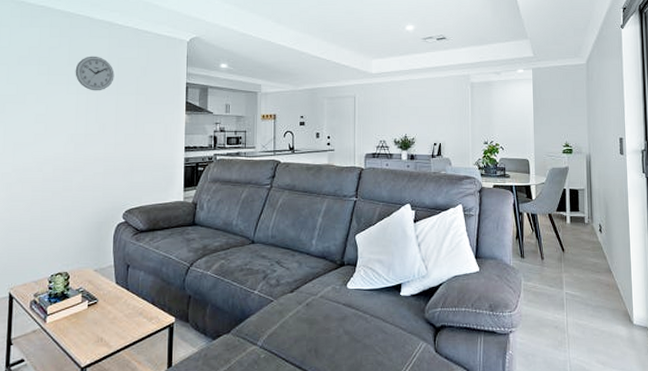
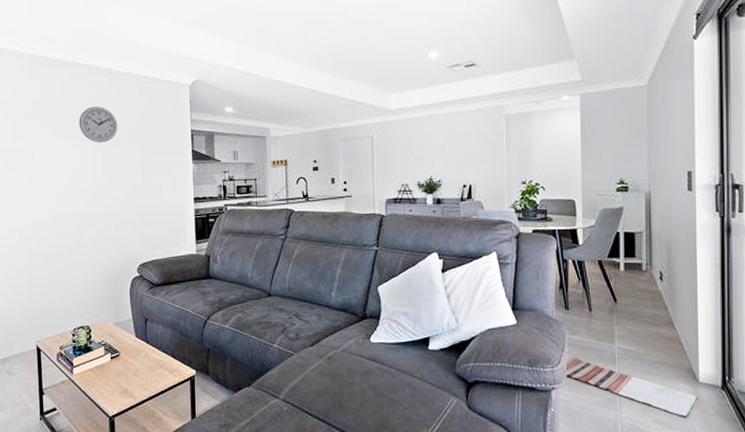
rug: none [521,299,632,356] -> present [565,354,697,416]

